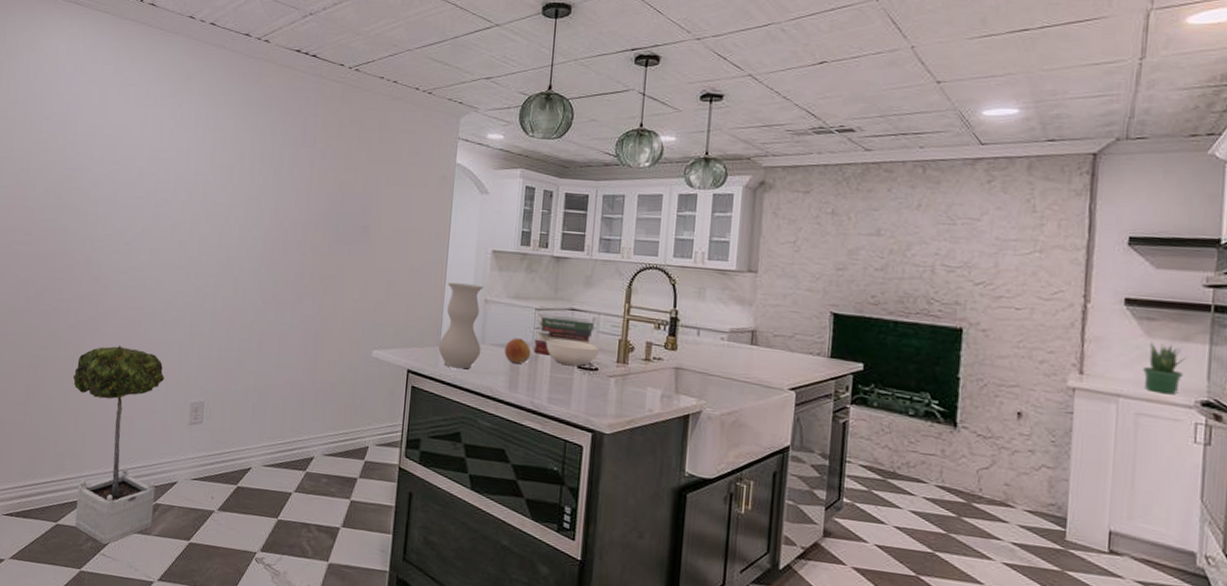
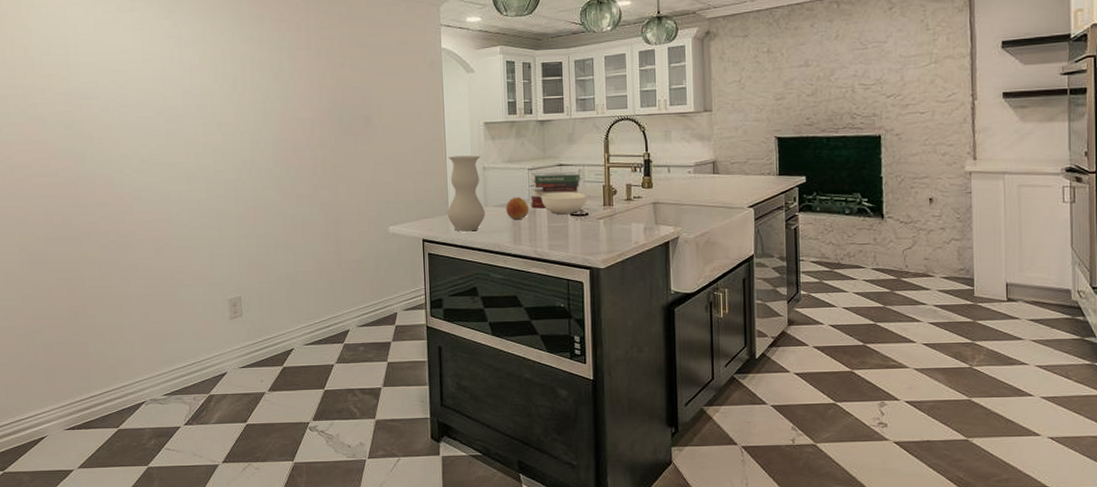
potted tree: present [72,345,164,545] -> none [112,257,209,440]
planter: present [1143,343,1186,395] -> none [1021,126,1052,167]

